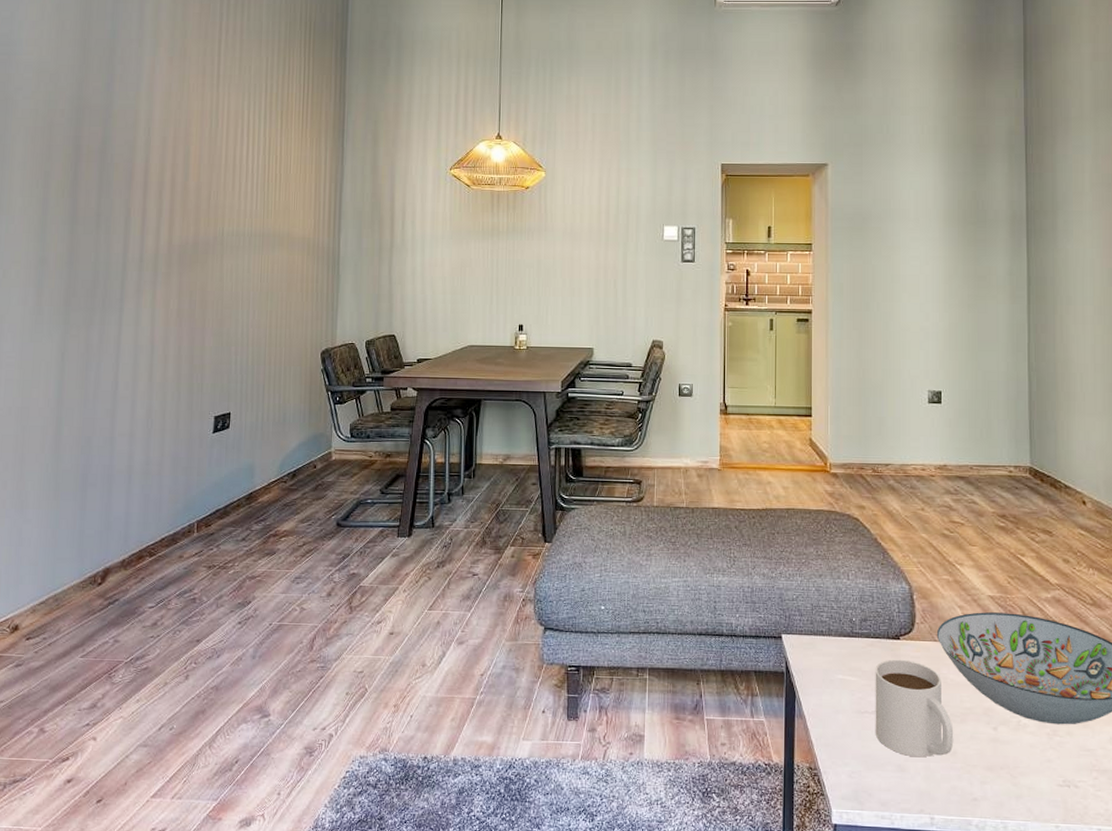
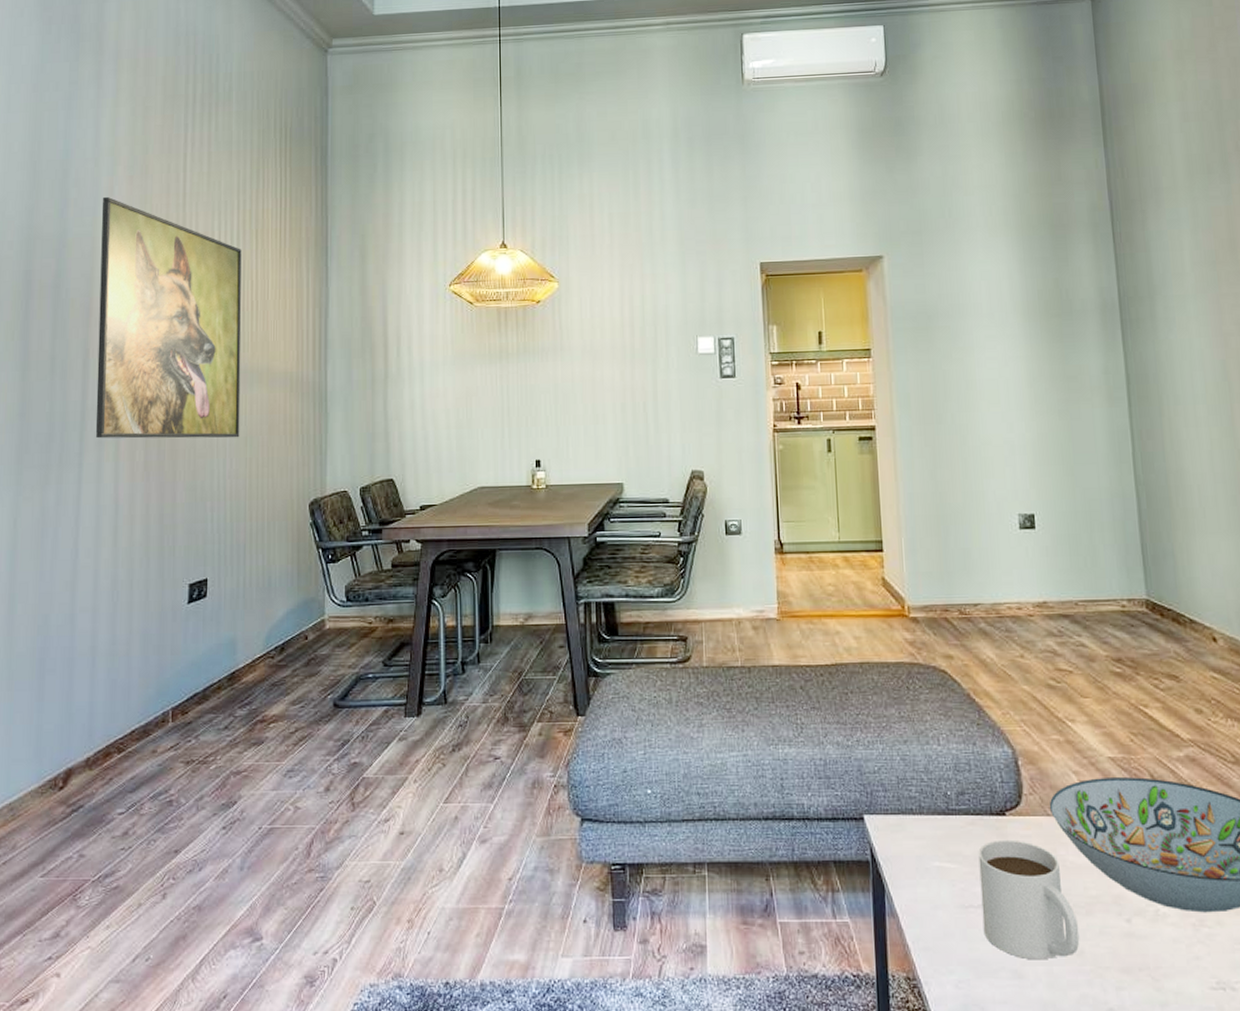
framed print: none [135,74,268,293] -> present [95,196,242,439]

